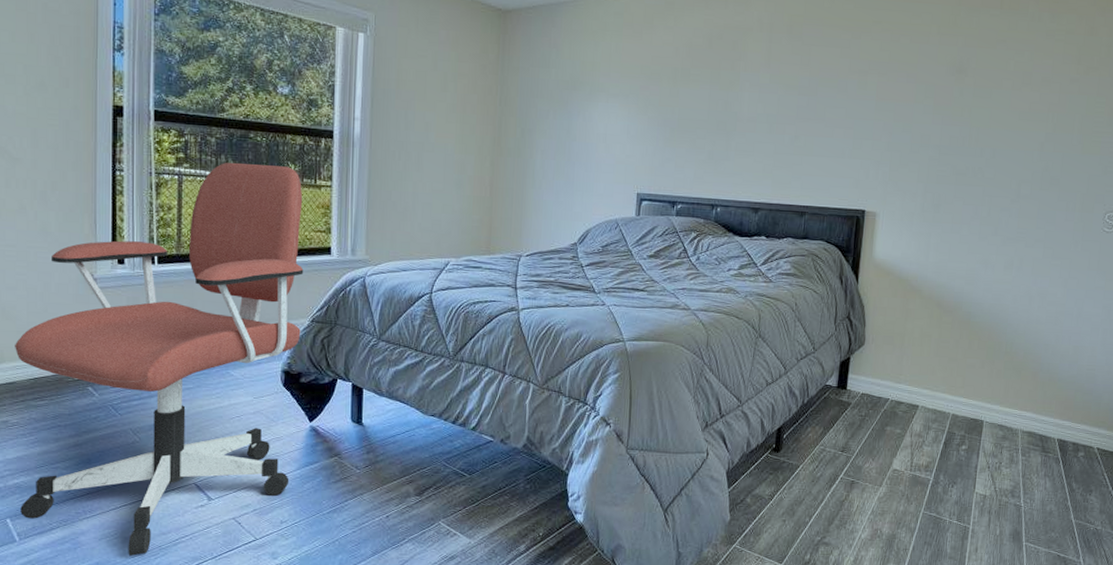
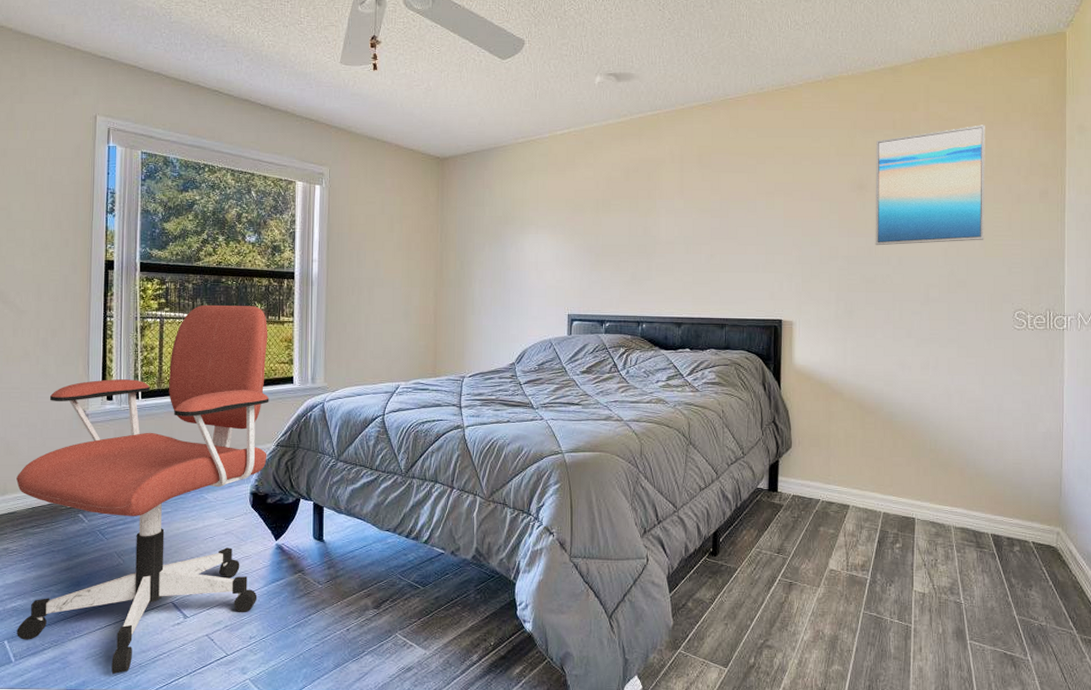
wall art: none [969,10,1097,137] -> present [875,125,985,246]

